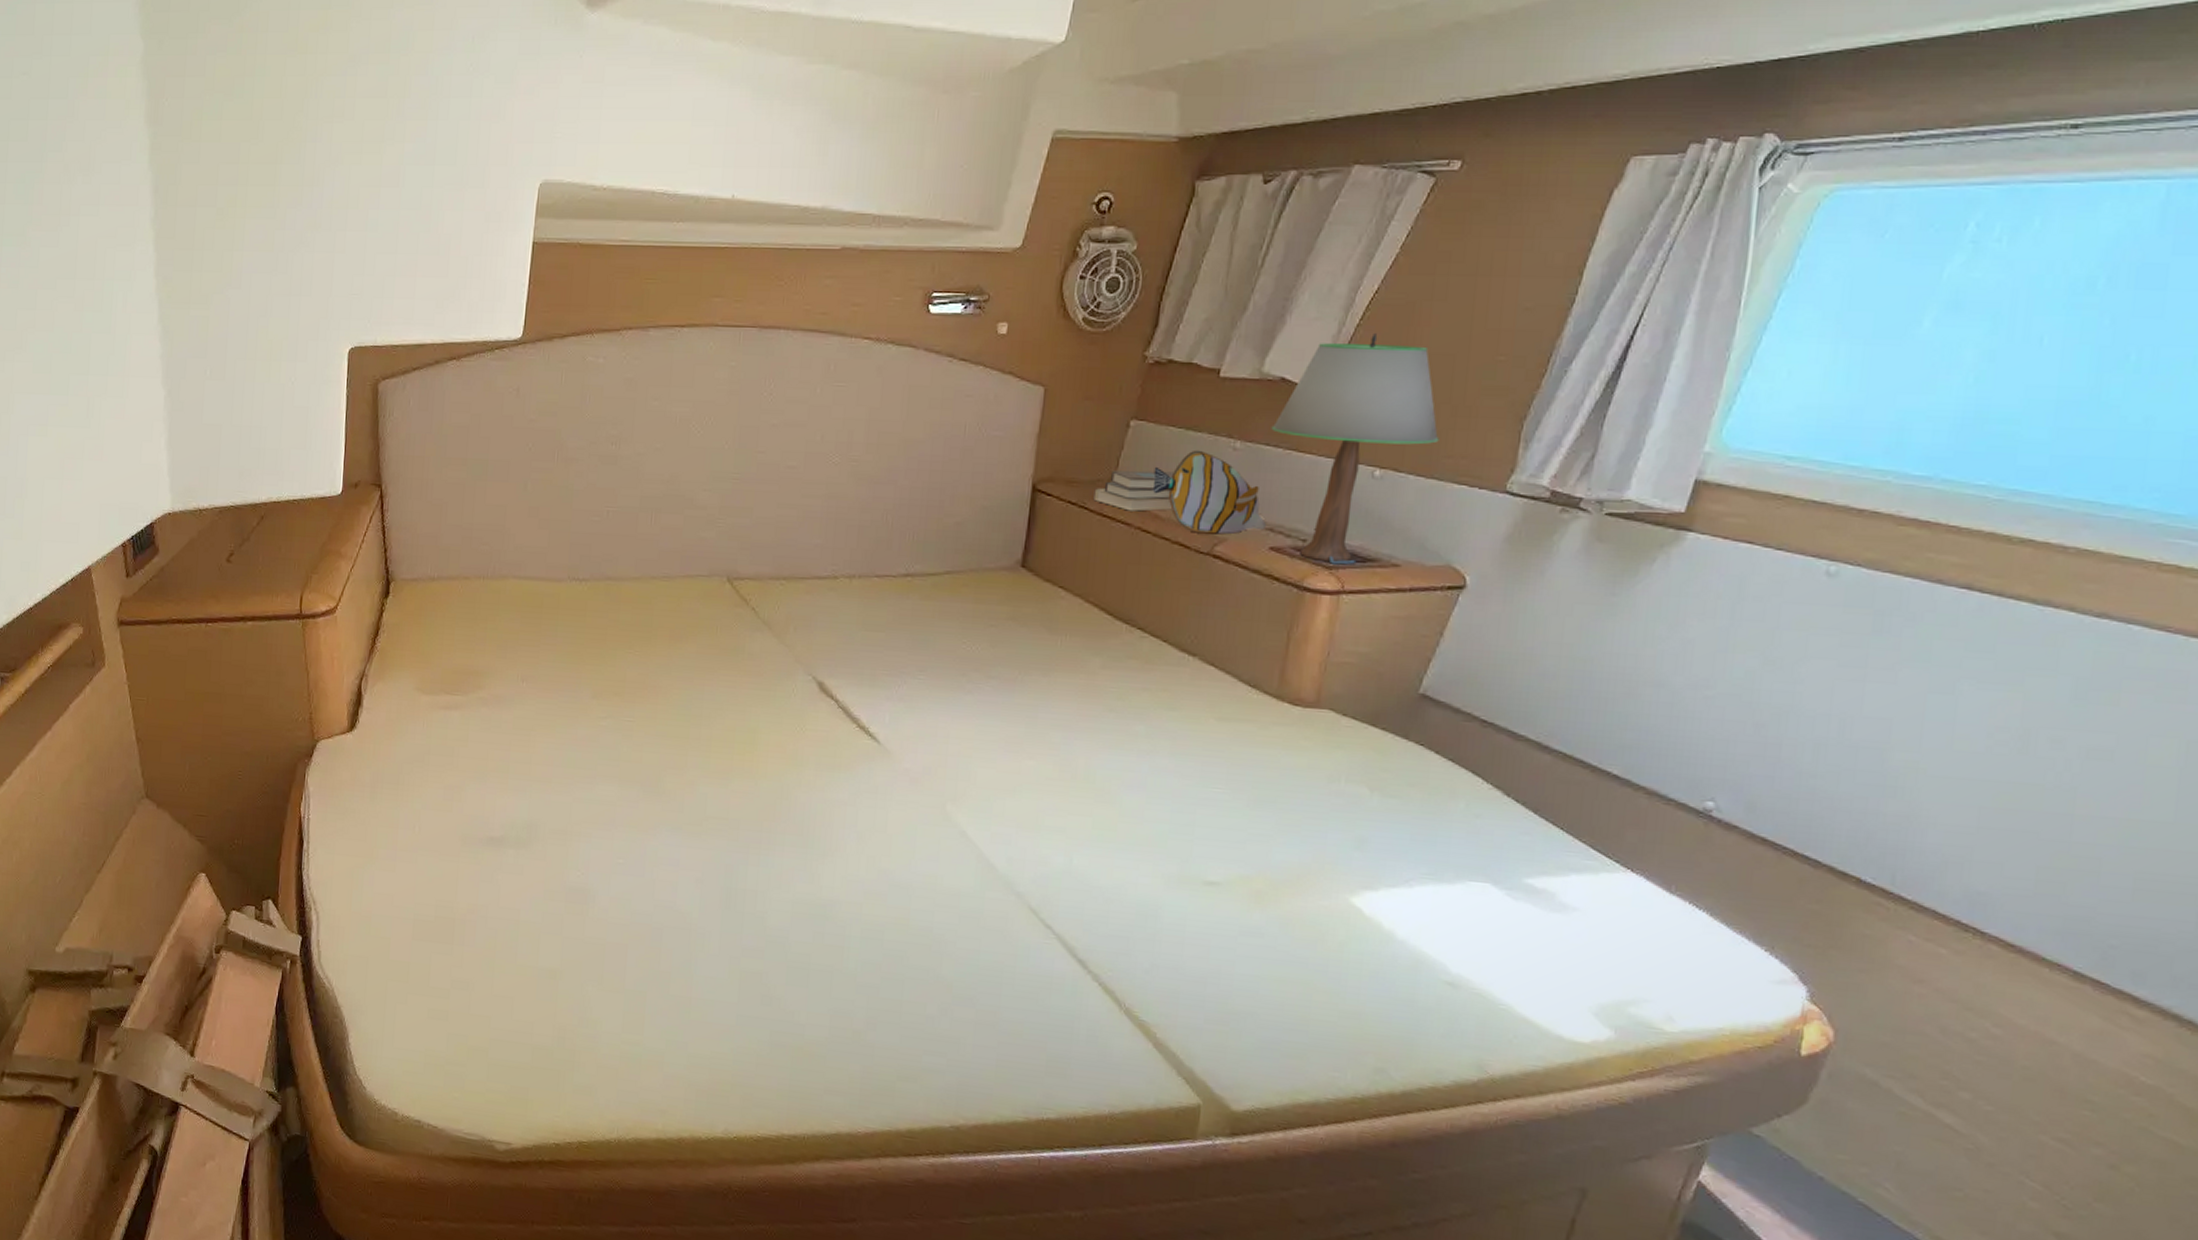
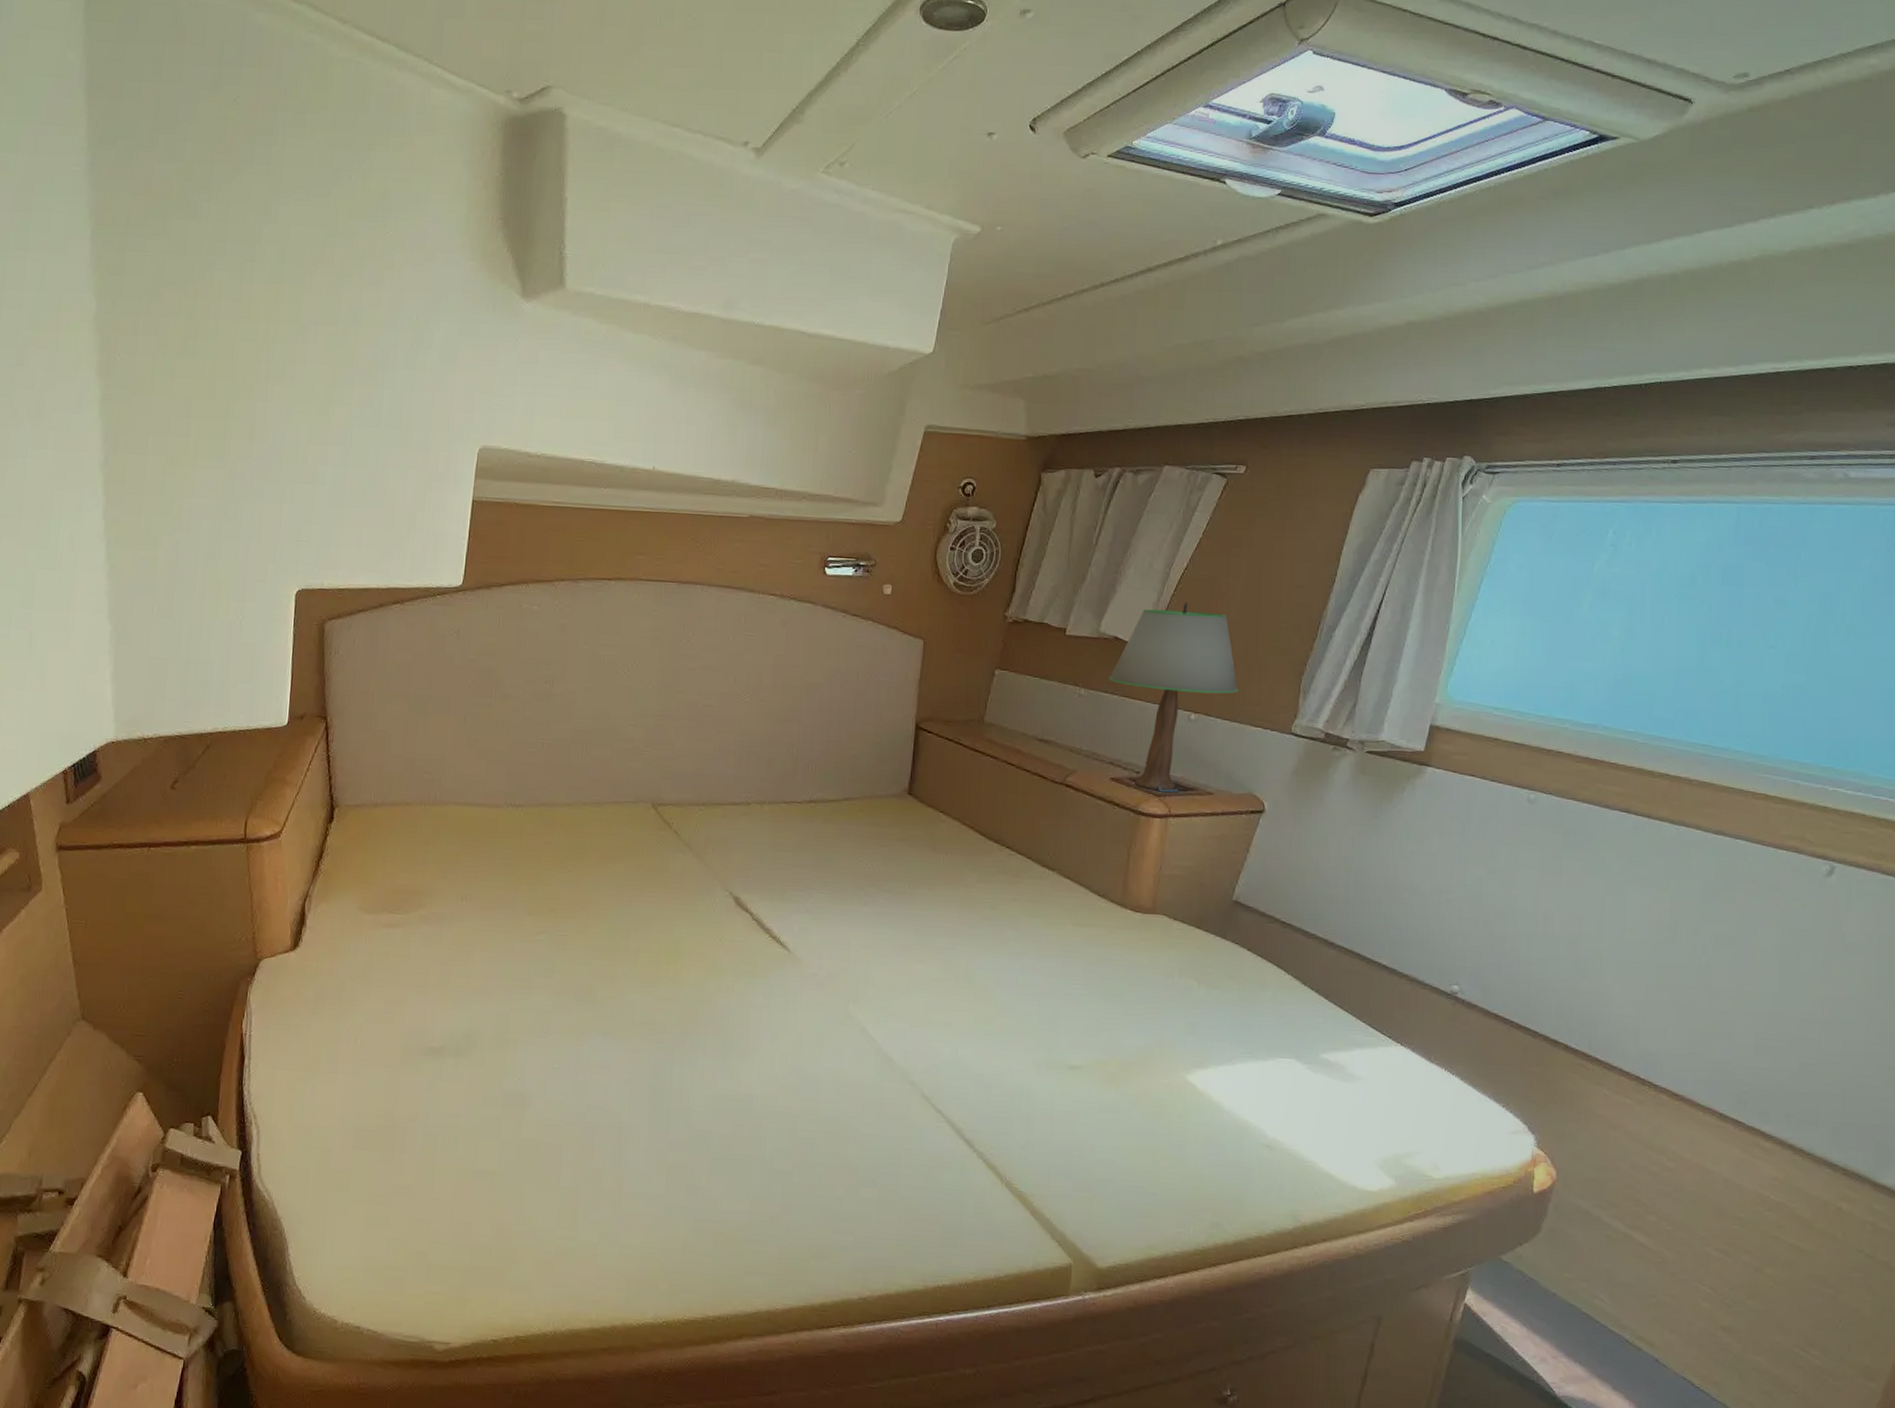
books: present [1093,470,1175,512] -> none [967,712,1033,747]
decorative fish: present [1152,450,1267,535] -> none [1015,695,1108,767]

